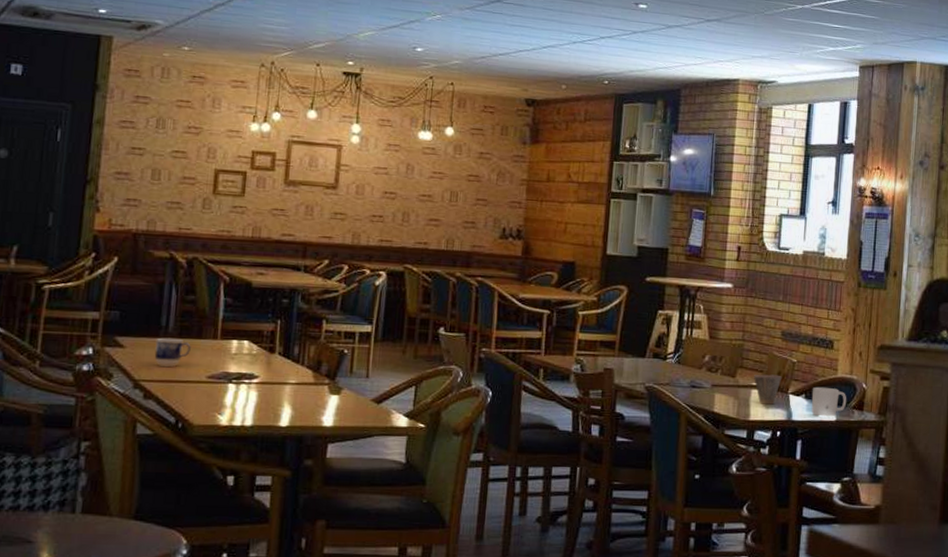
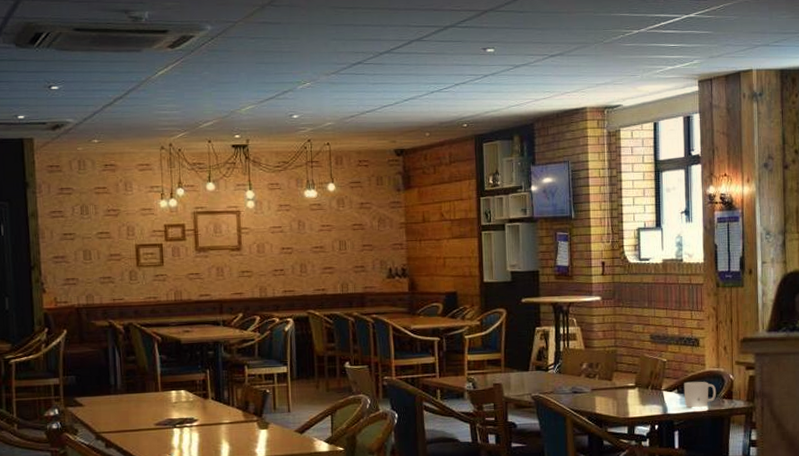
cup: present [154,337,191,368] -> none [108,394,138,420]
cup: present [754,374,782,405] -> none [629,374,655,402]

